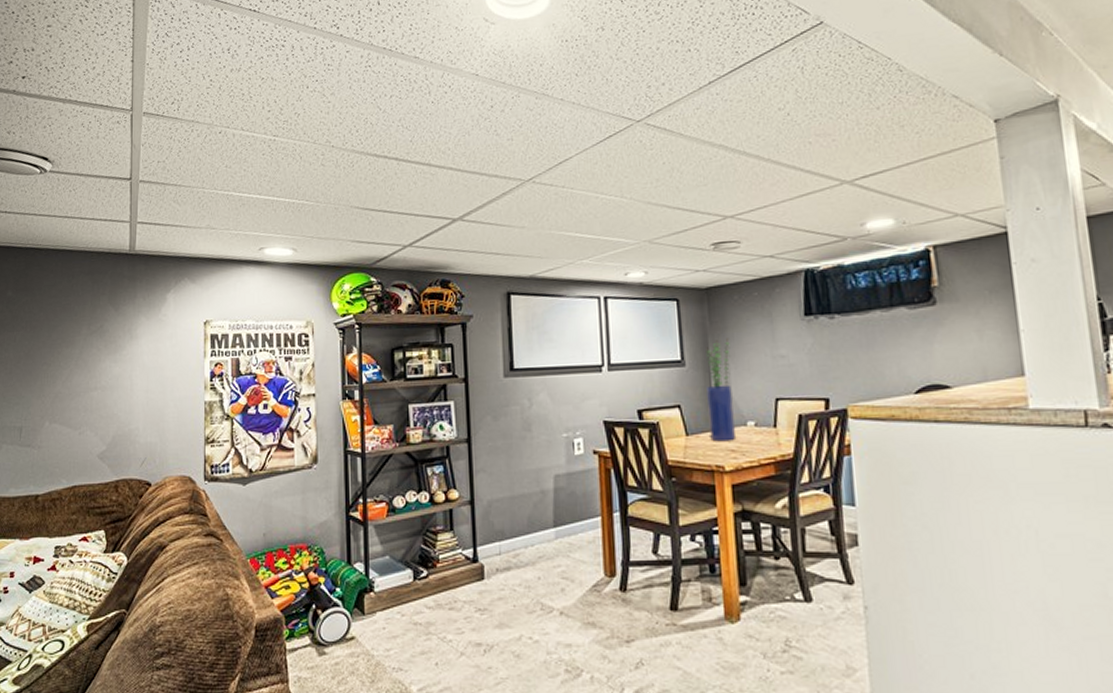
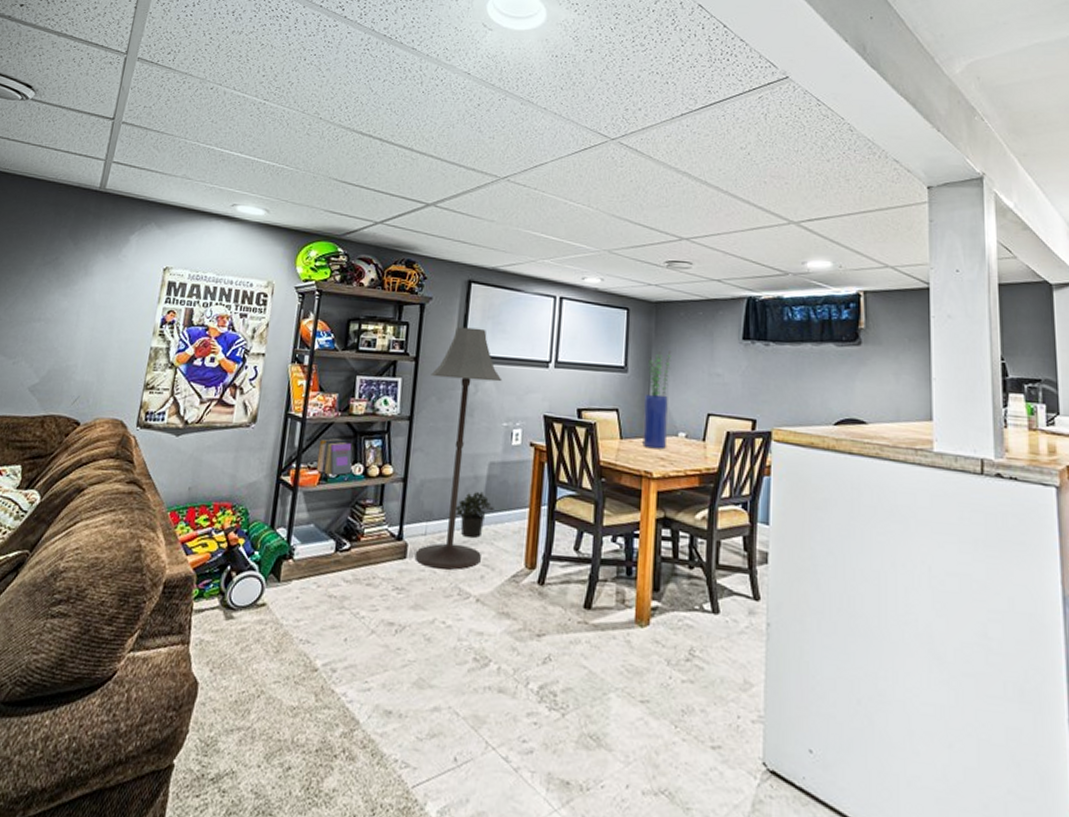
books: none [382,469,418,507] -> present [316,438,353,476]
floor lamp: none [482,340,559,588] -> present [415,327,503,570]
potted plant: none [527,505,566,553] -> present [455,491,494,539]

